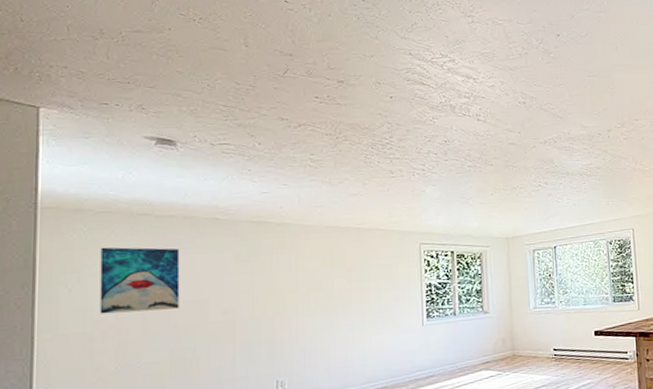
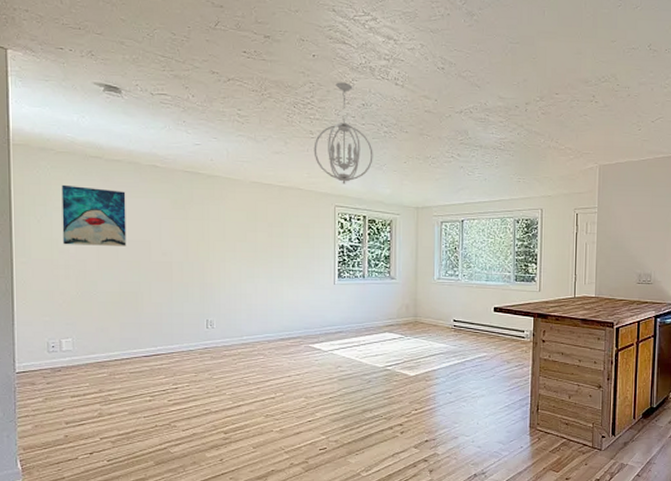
chandelier: none [394,121,459,221] -> present [313,82,373,185]

